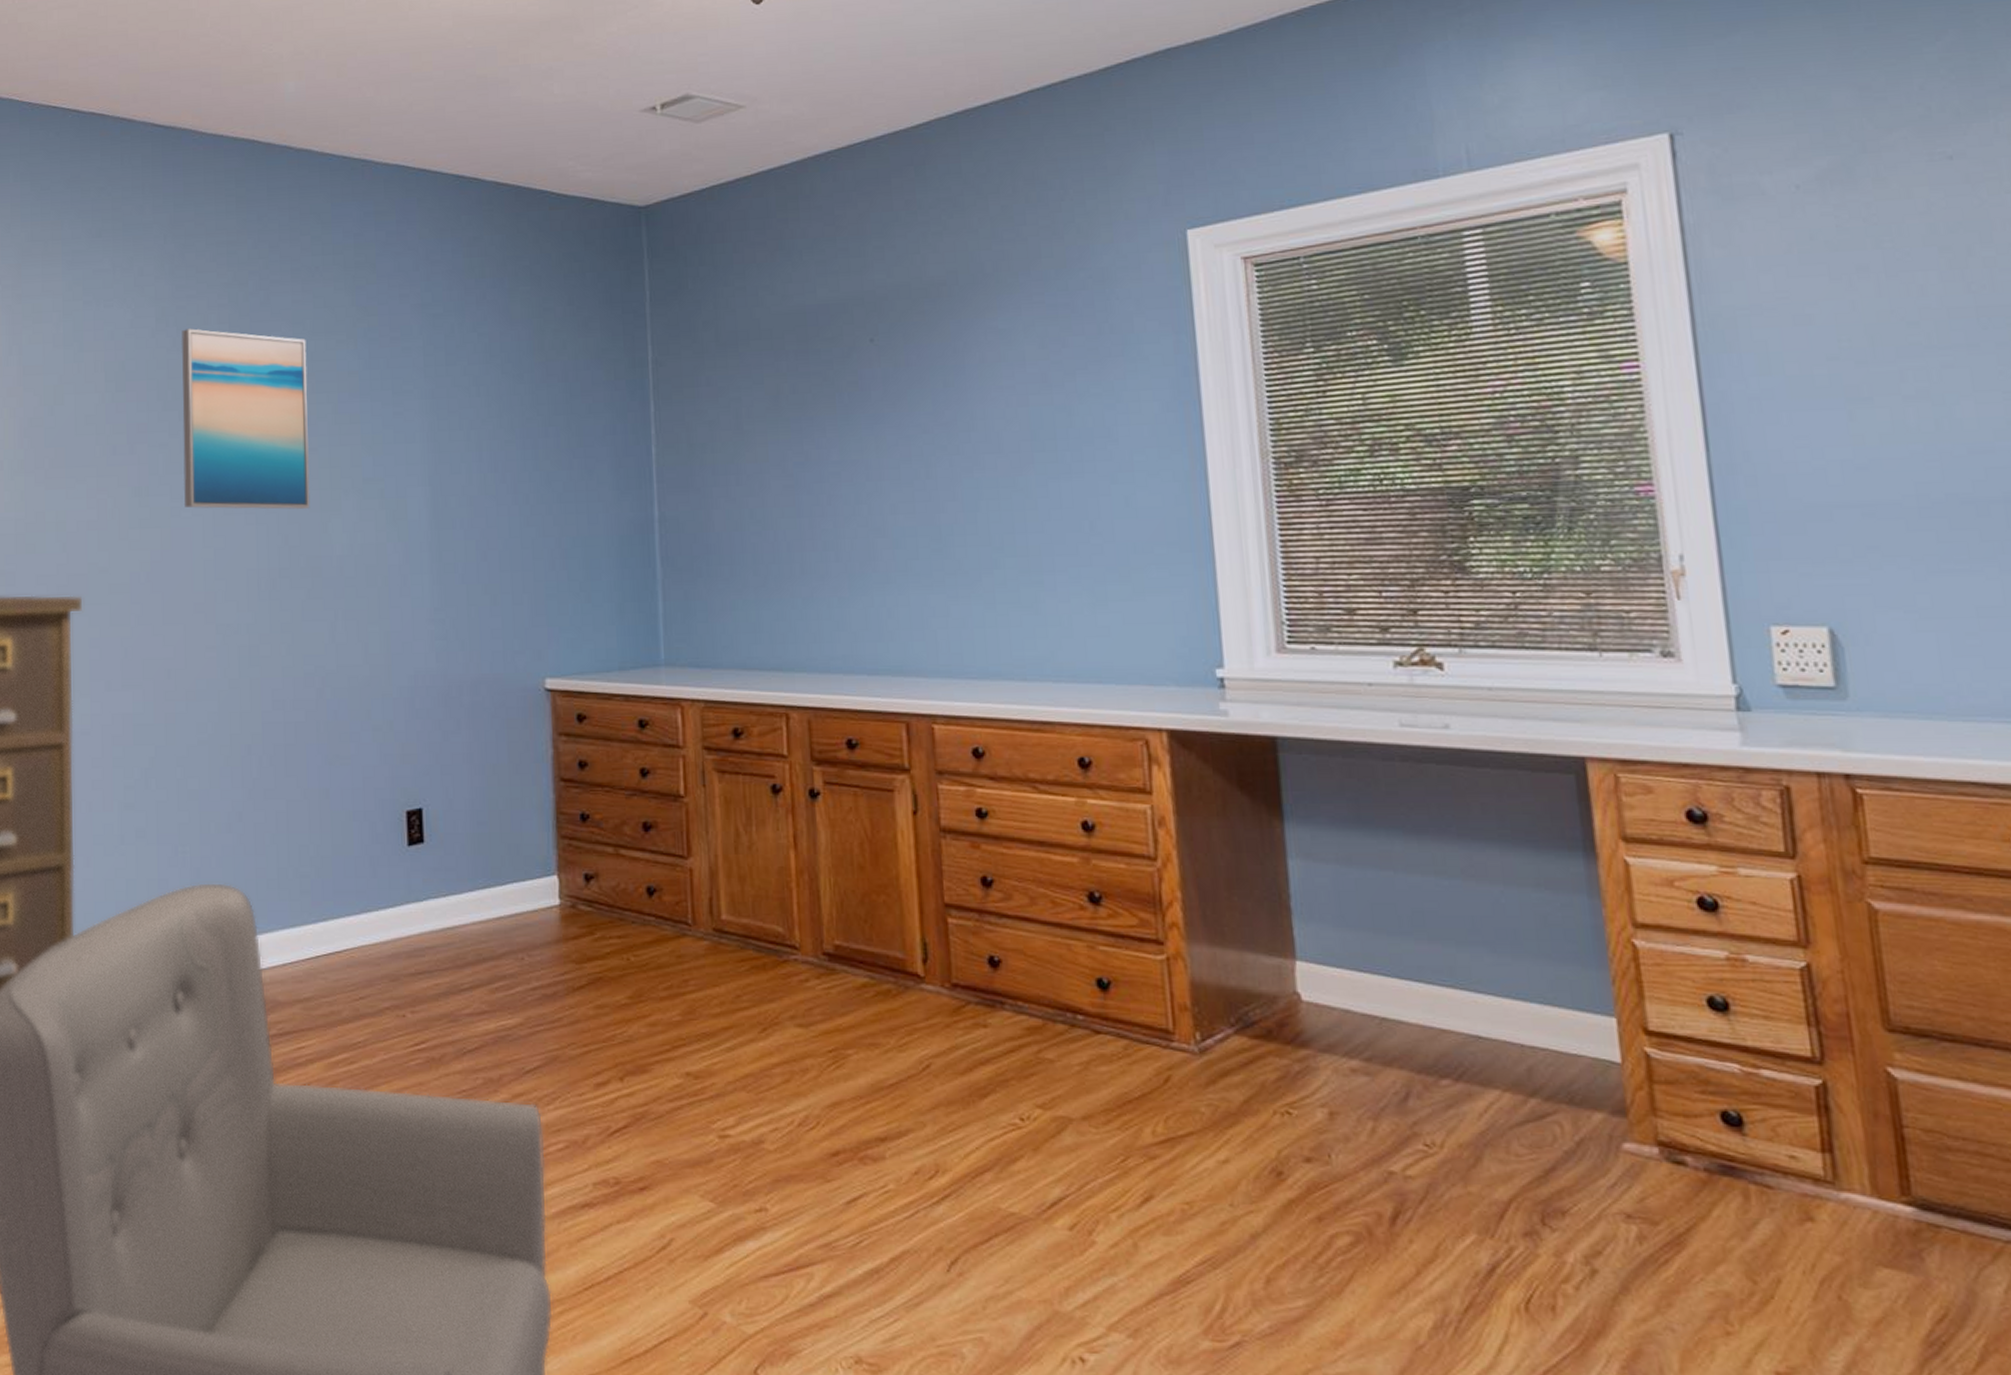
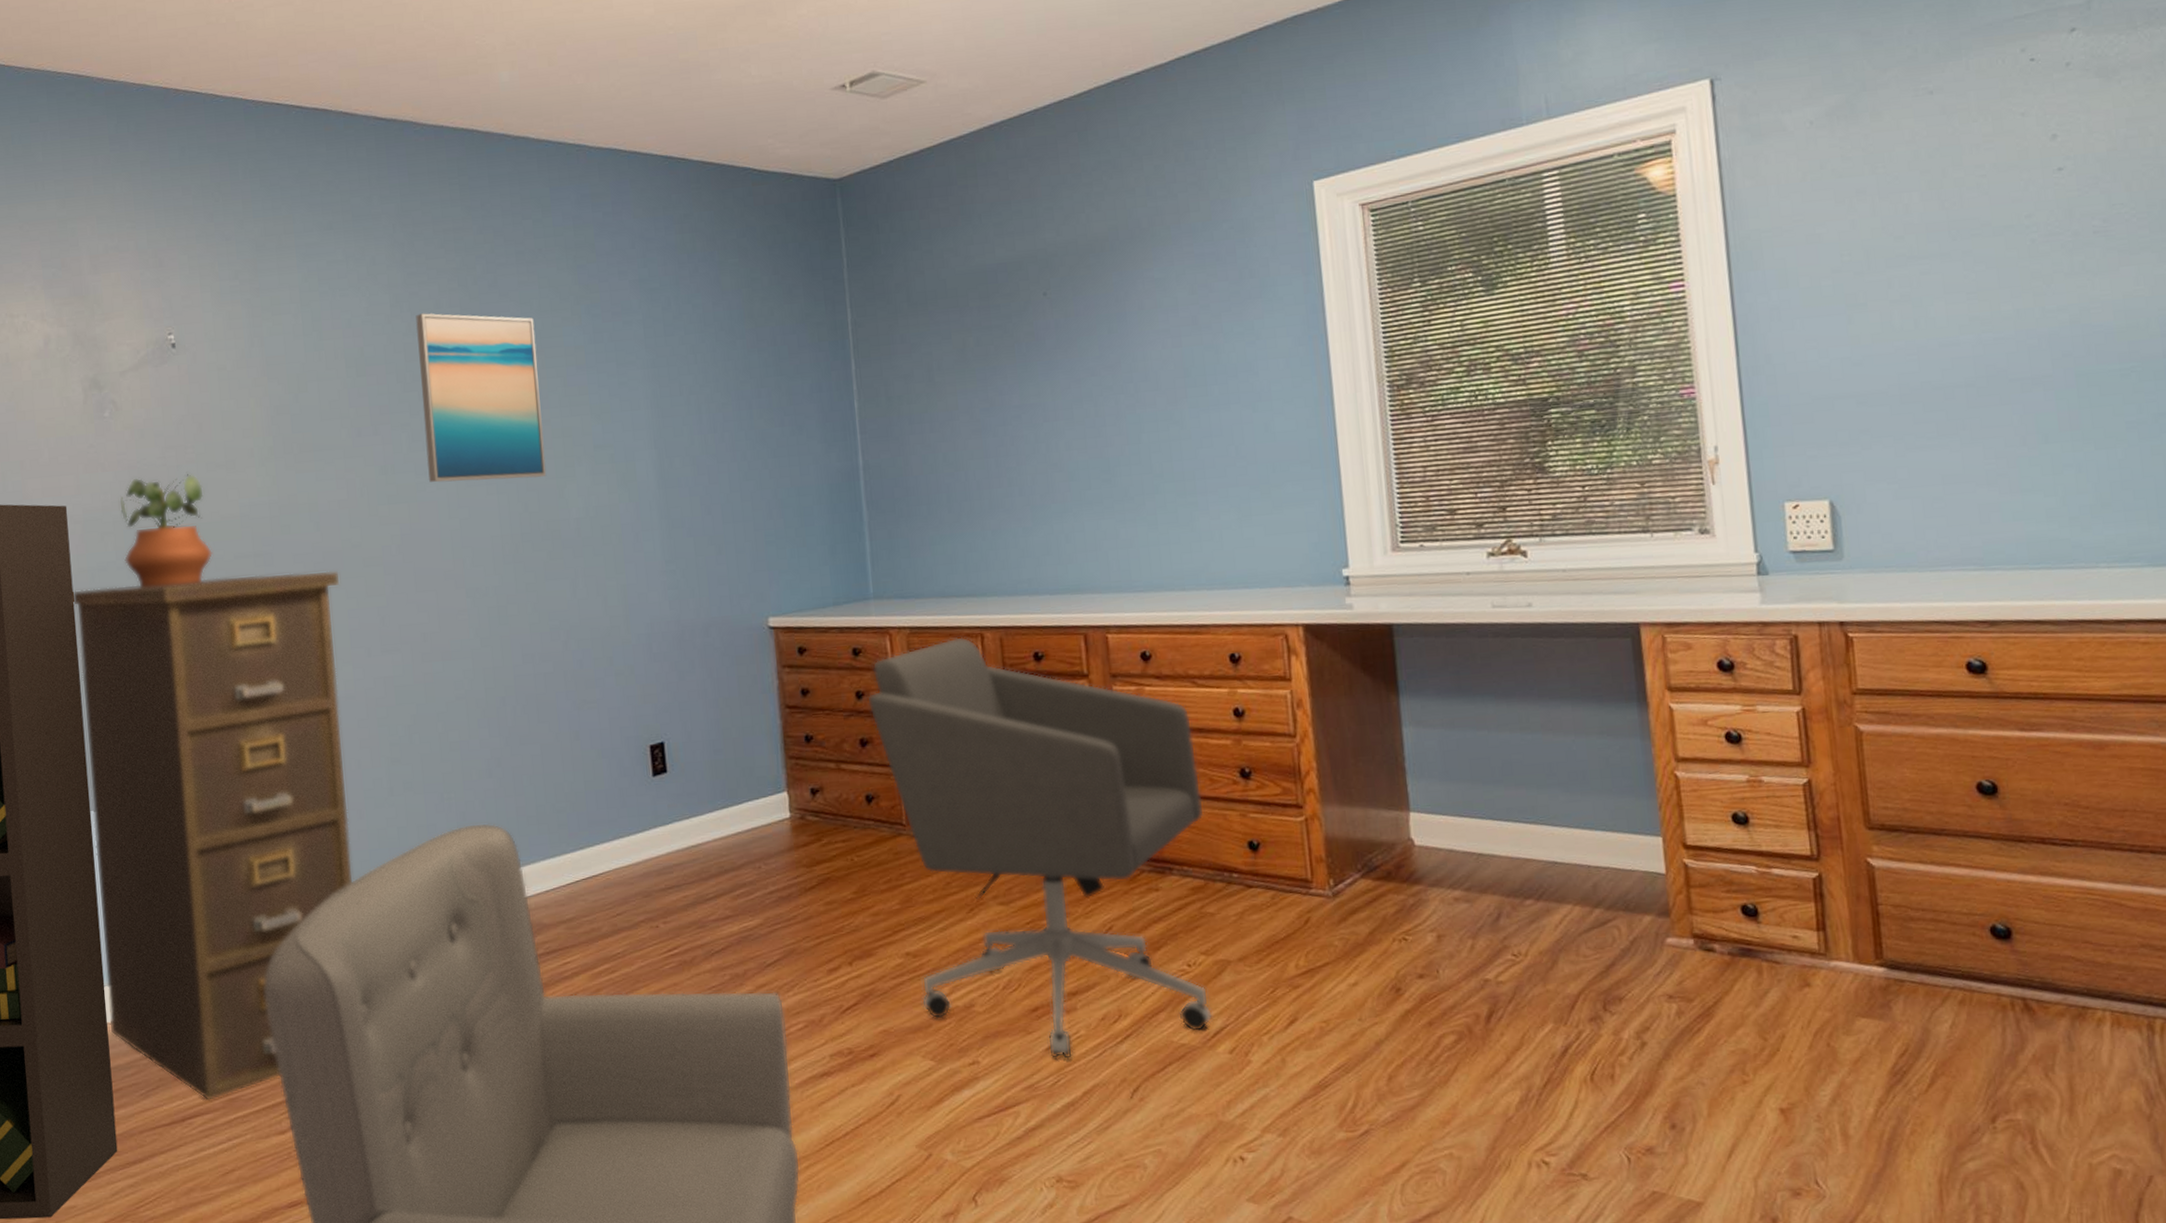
office chair: none [653,716,1050,1215] -> present [867,637,1213,1058]

